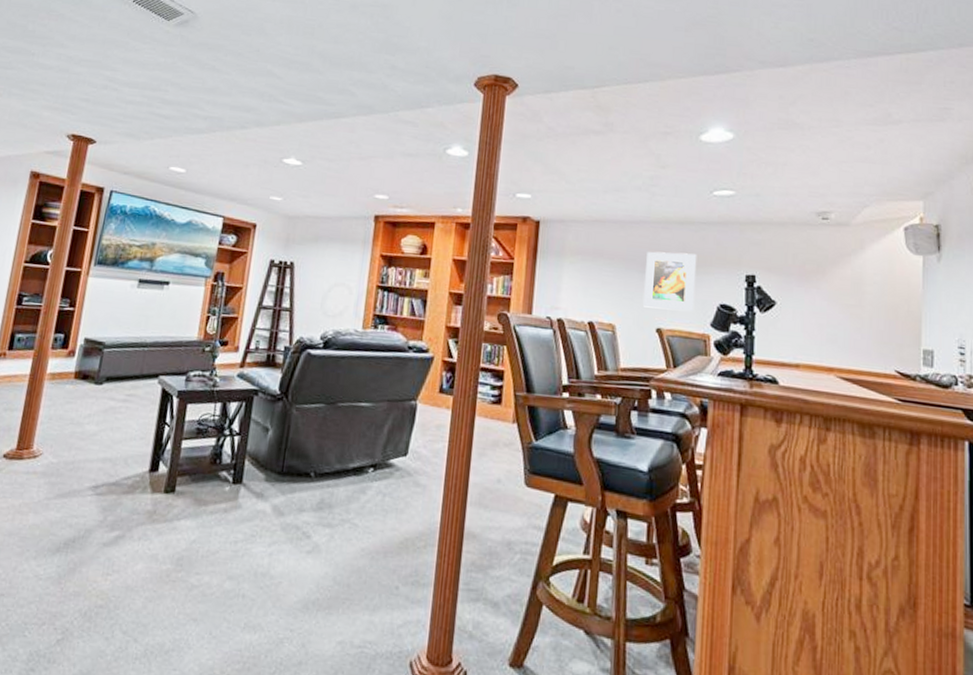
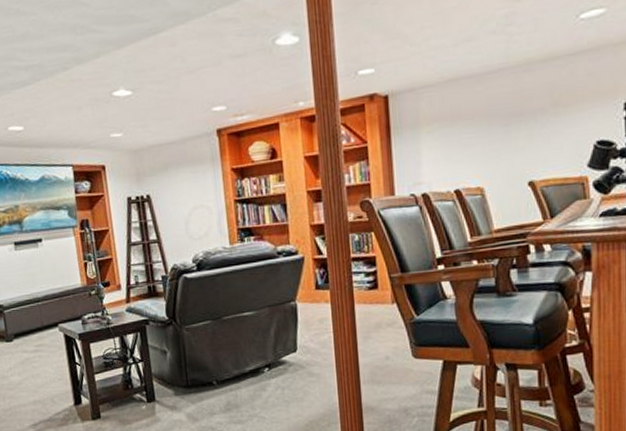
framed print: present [643,251,697,311] -> none [510,92,567,163]

